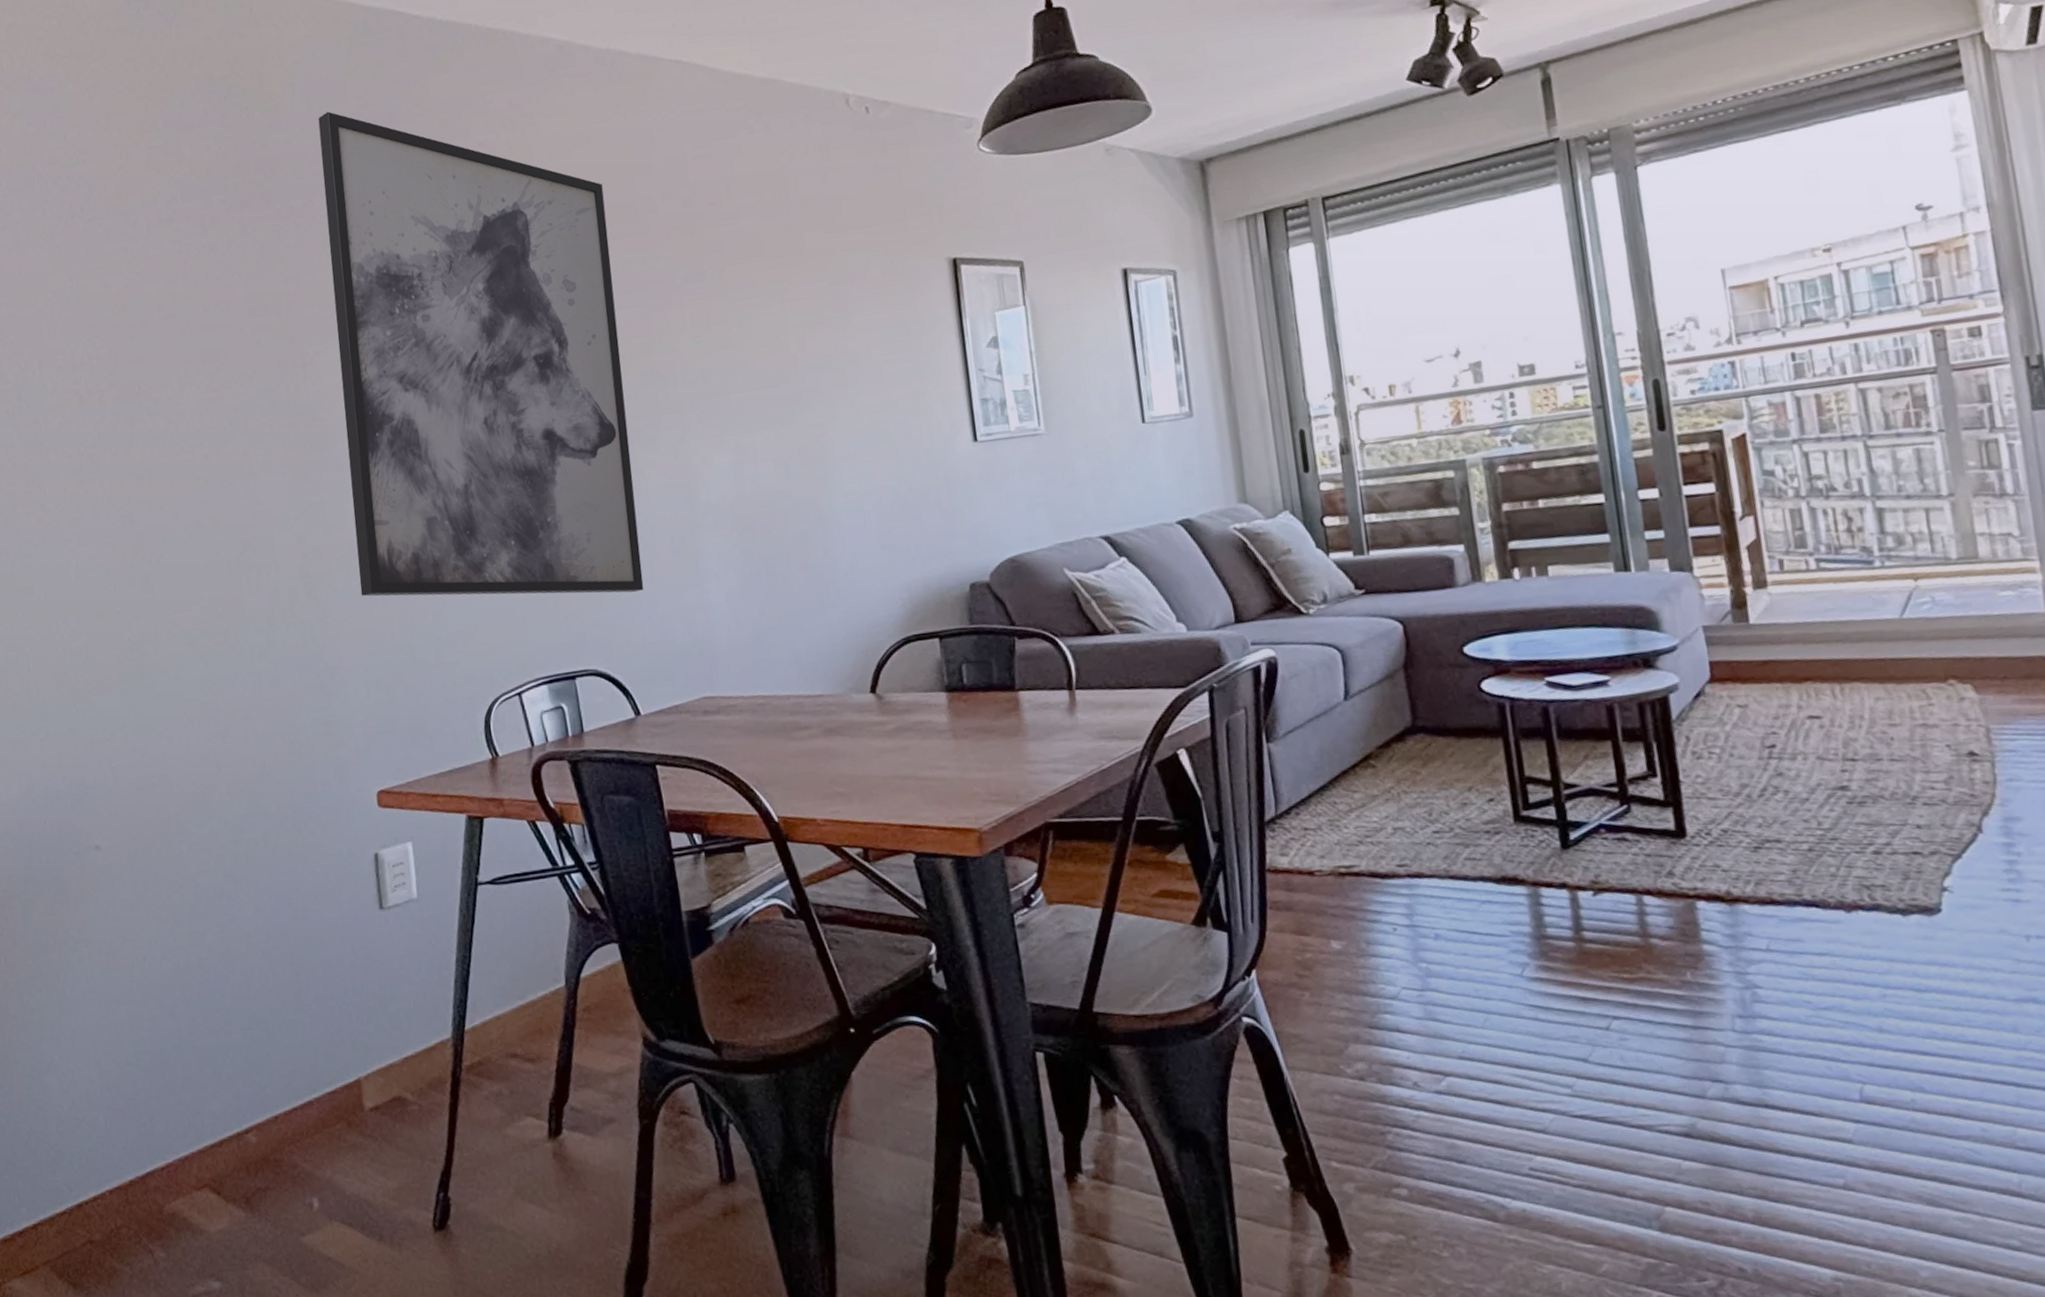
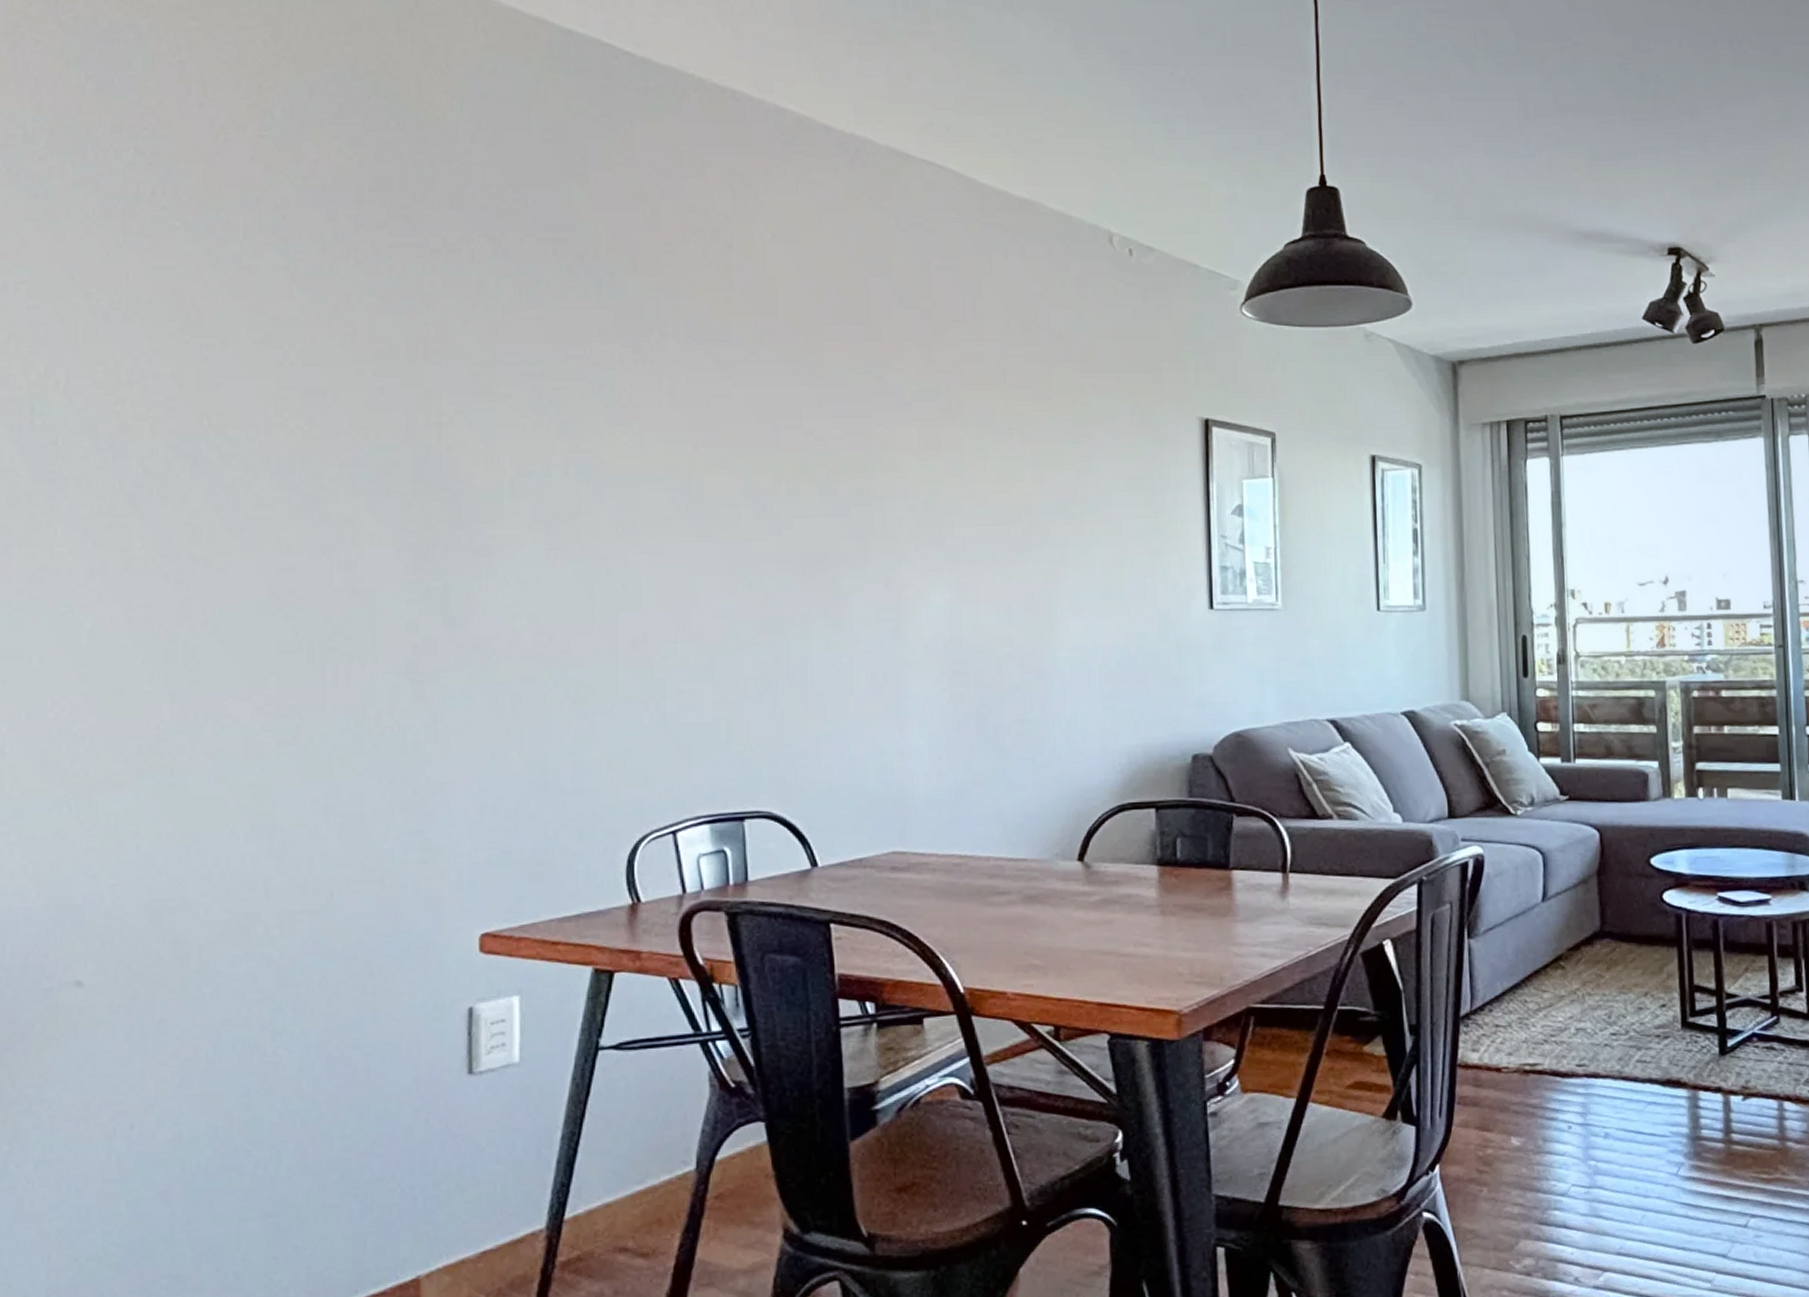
wall art: present [318,111,644,597] -> none [484,138,836,730]

